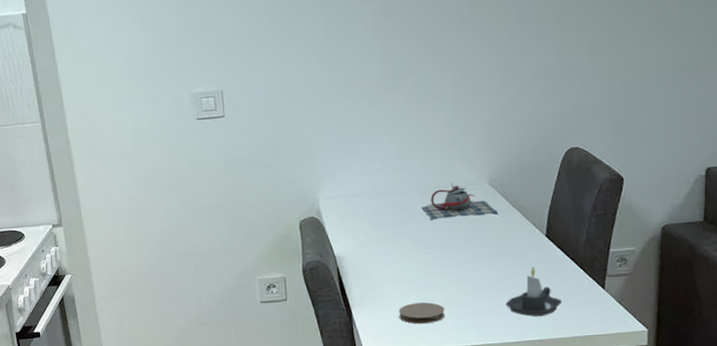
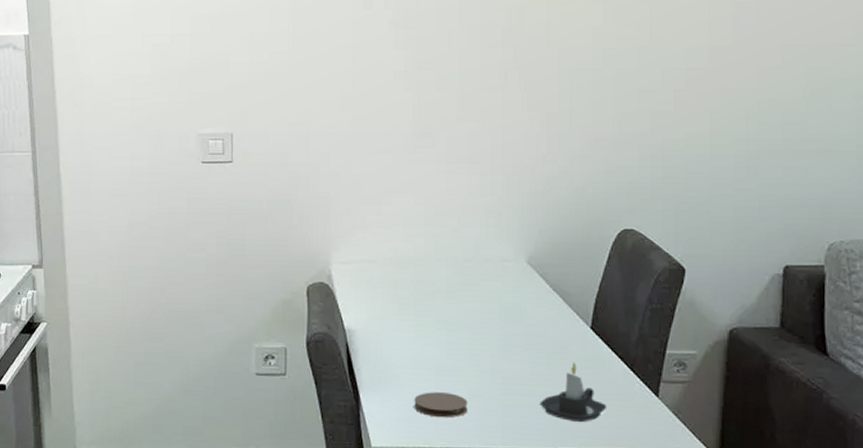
teapot: present [422,183,499,220] -> none [448,257,537,299]

